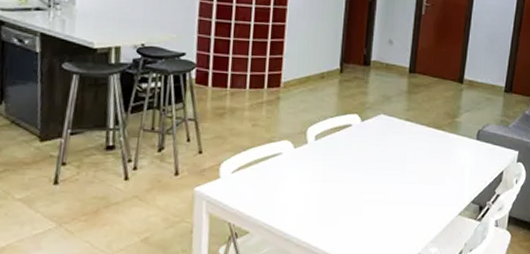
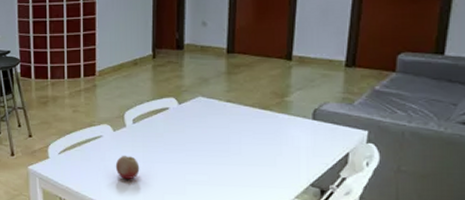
fruit: none [293,174,319,201] -> present [115,155,140,180]

